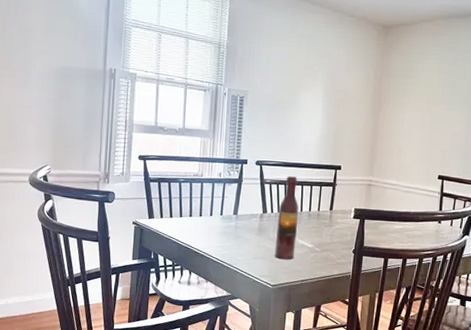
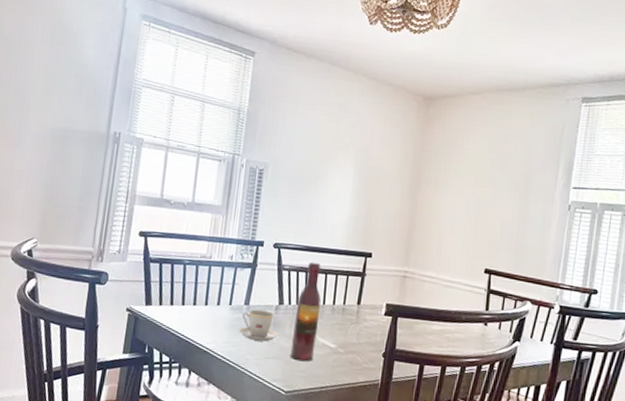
teacup: none [230,218,264,245] -> present [239,309,279,342]

